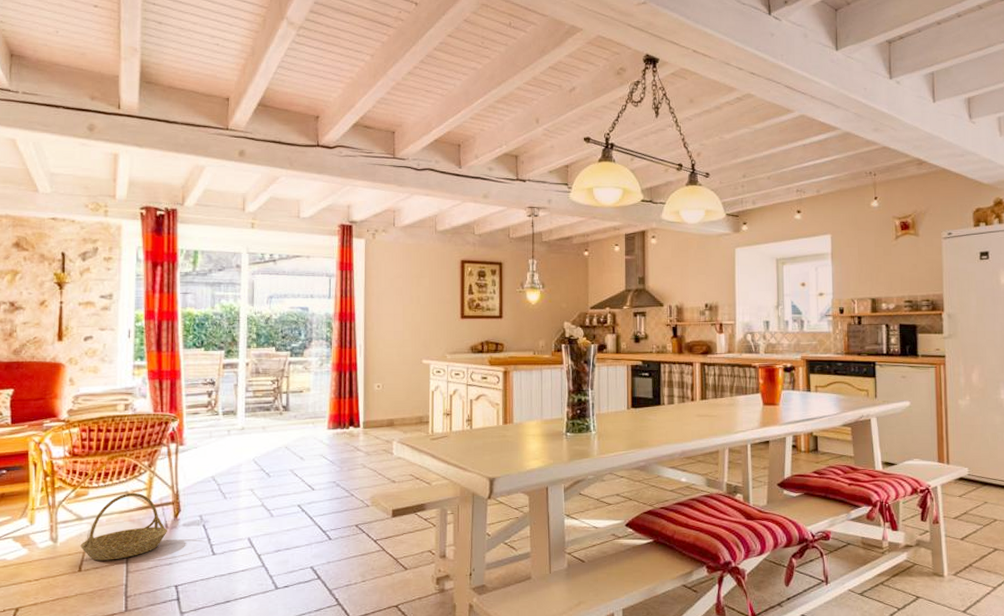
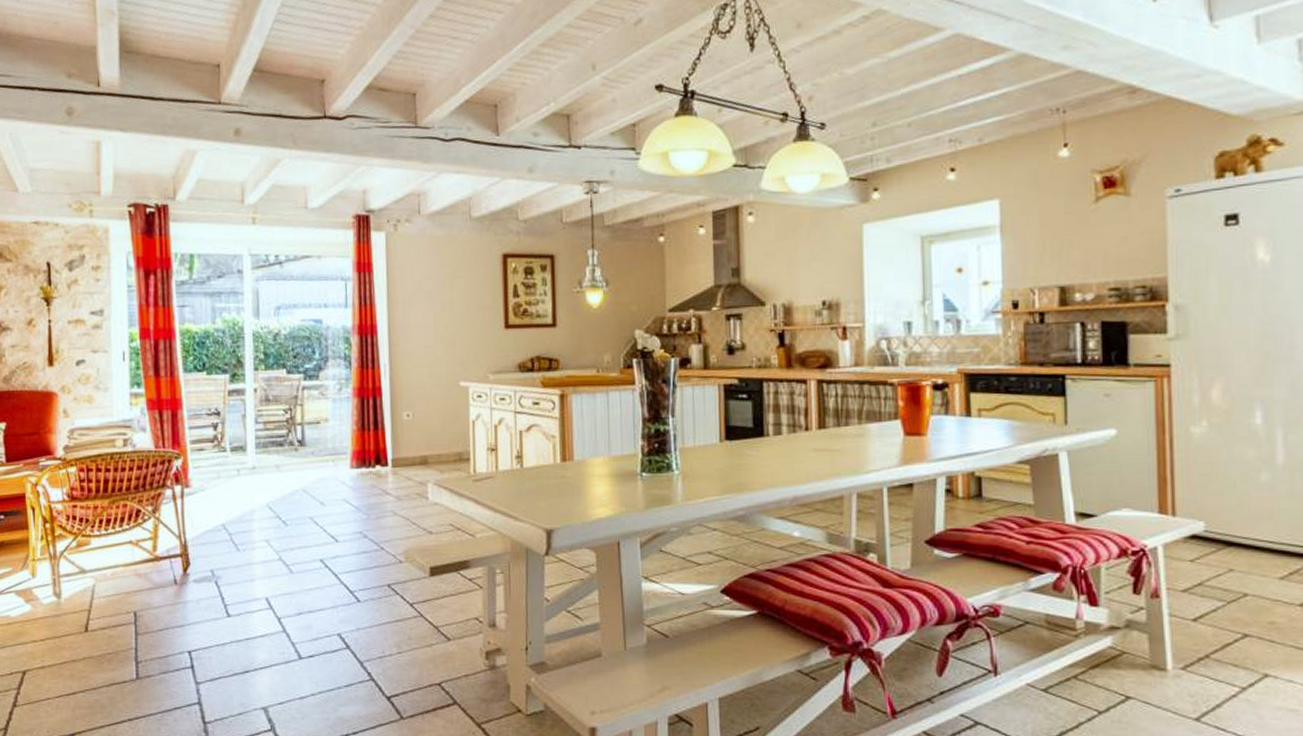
basket: present [80,492,167,561] -> none [85,542,177,620]

